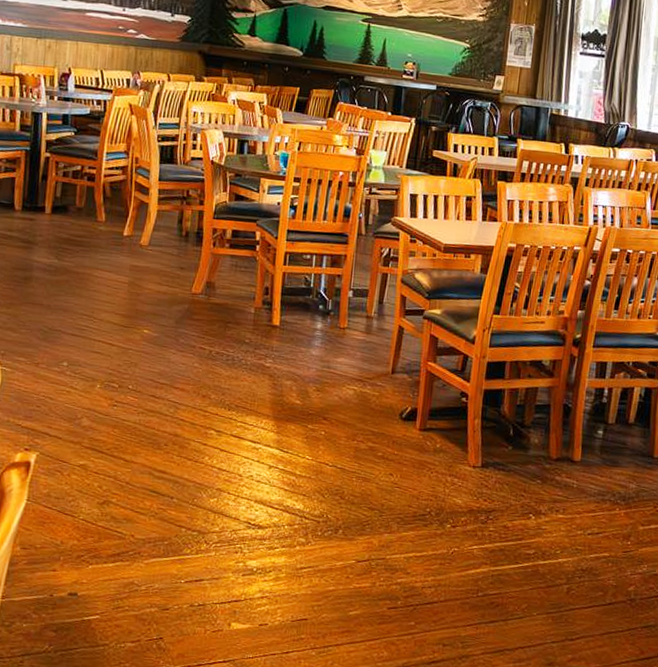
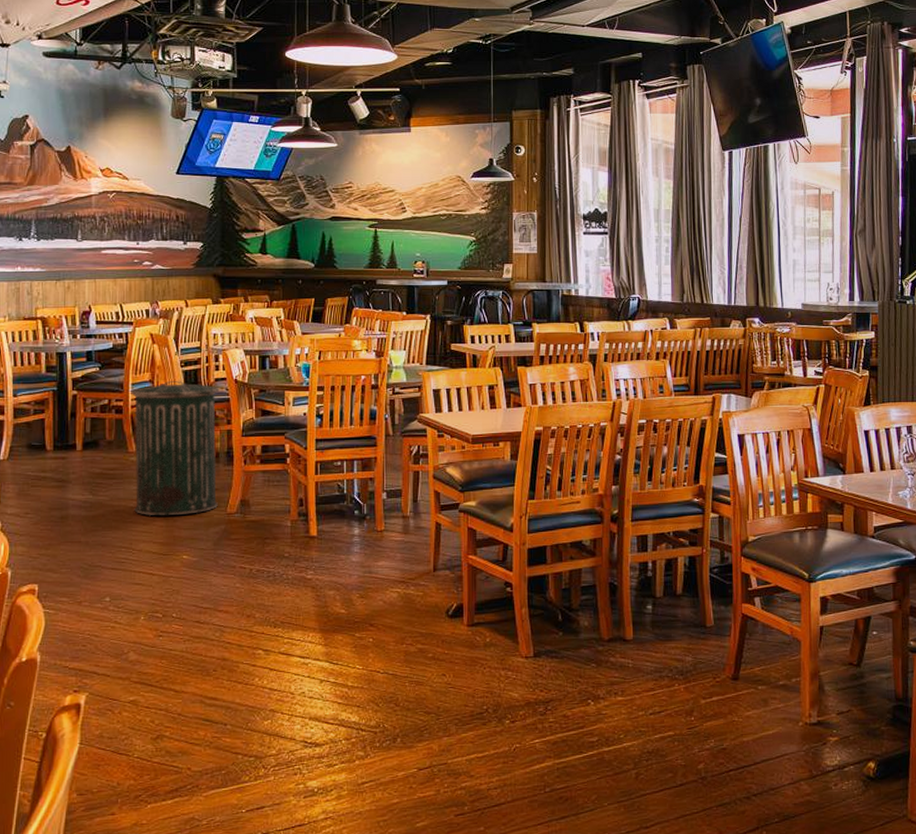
trash can: none [99,154,195,290] -> present [131,381,220,516]

